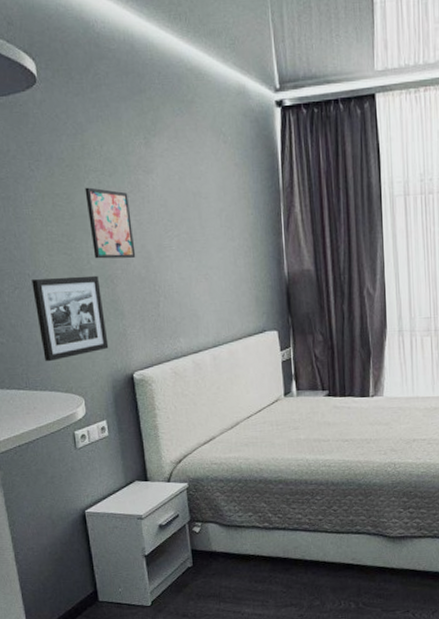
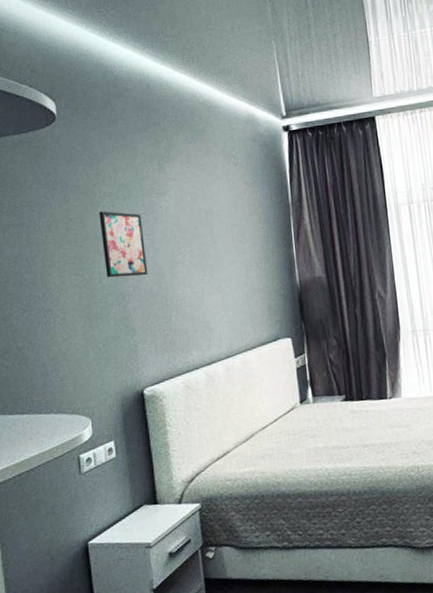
picture frame: present [31,275,109,362] -> none [41,294,119,384]

